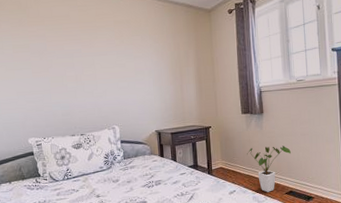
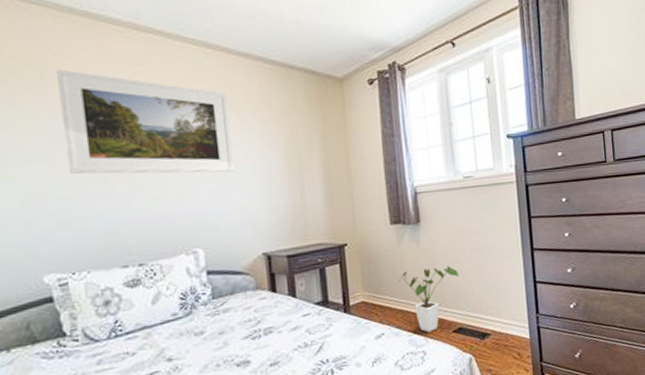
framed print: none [36,10,138,77] -> present [57,69,234,175]

